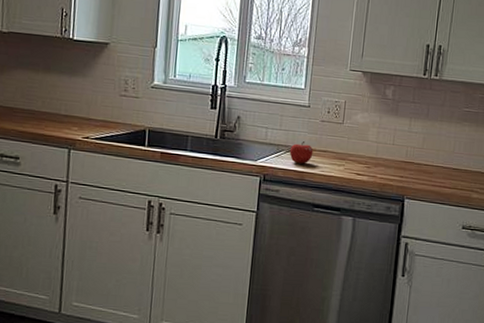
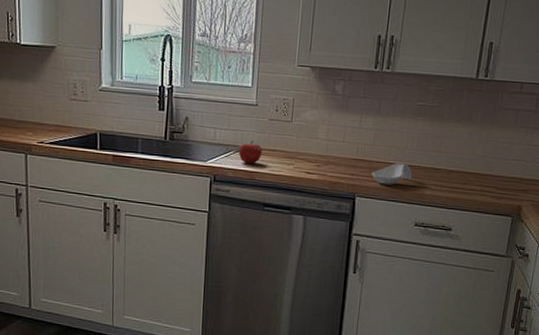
spoon rest: none [420,166,460,188] -> present [371,163,413,185]

